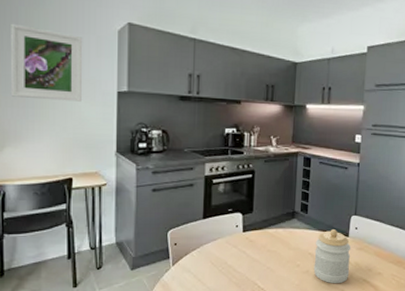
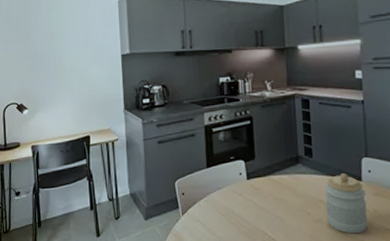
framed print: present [11,23,83,102] -> none [36,8,93,69]

